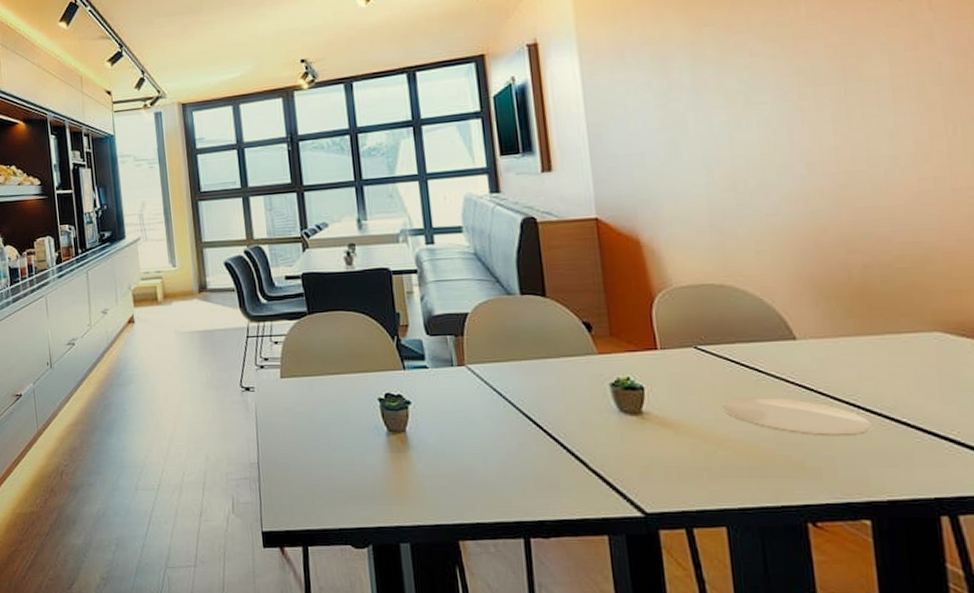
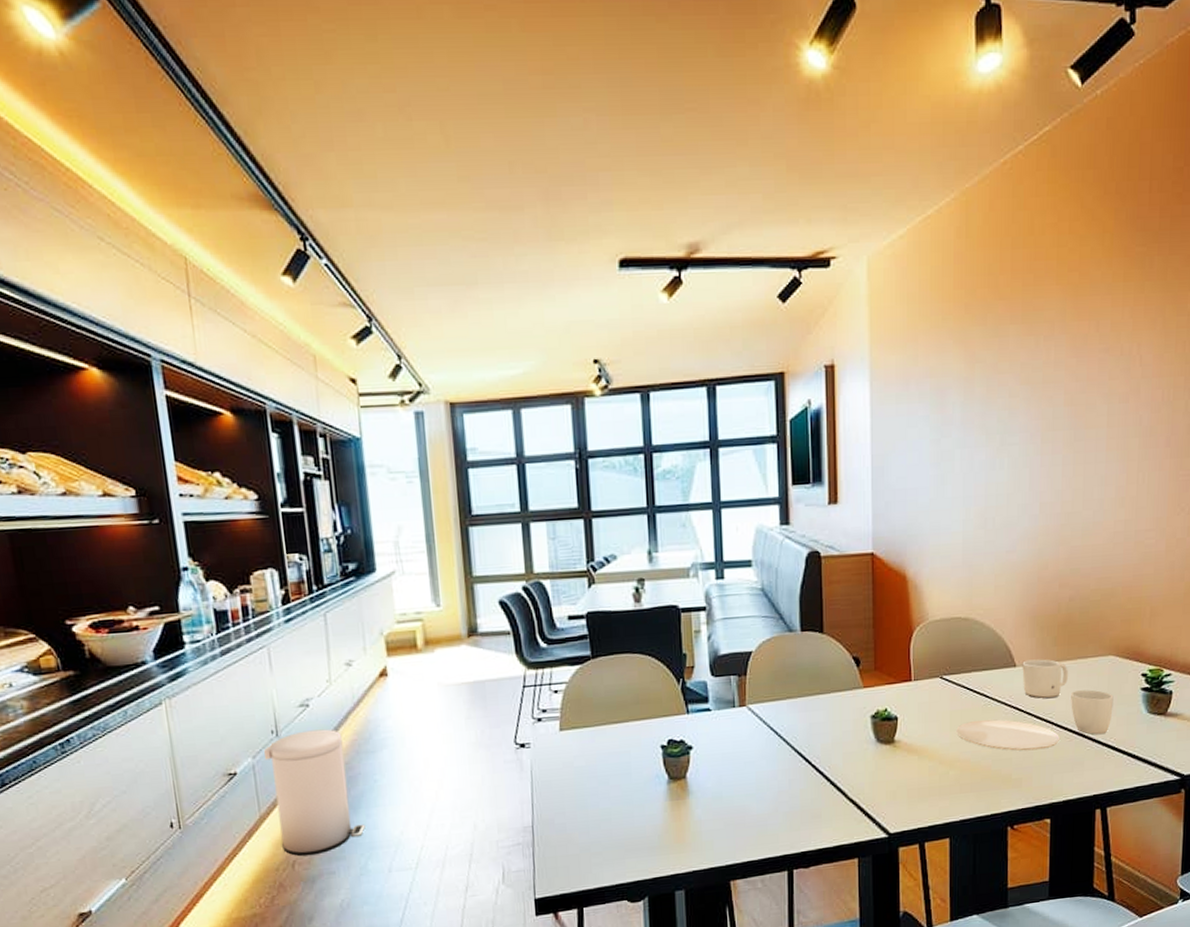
pedal bin: none [41,364,117,468] -> present [264,729,366,856]
mug: none [804,332,875,378] -> present [1022,659,1069,699]
cup: none [881,370,950,425] -> present [1071,690,1114,735]

